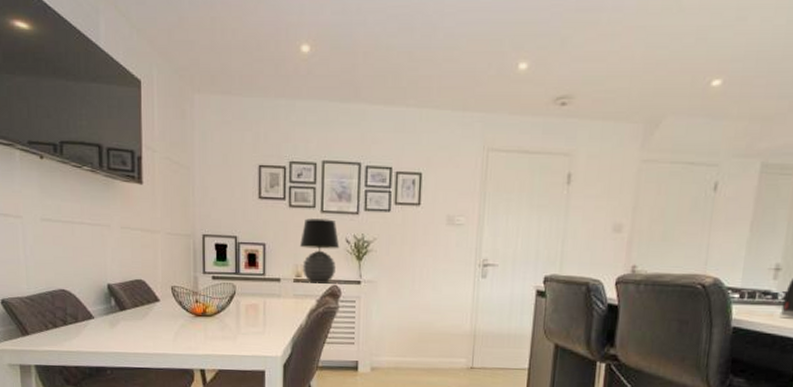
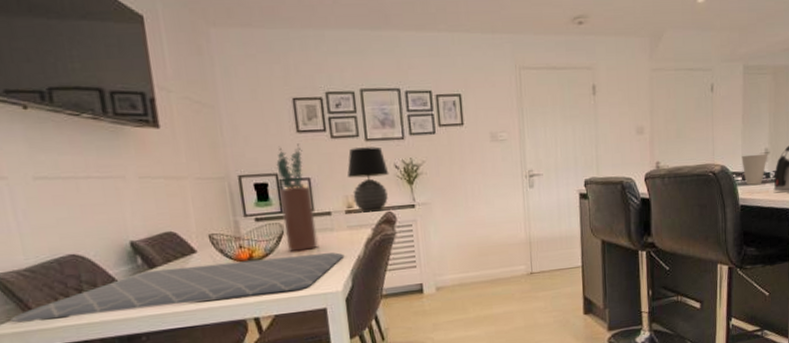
placemat: none [12,312,288,350] -> present [10,252,345,323]
vase: none [235,209,265,314] -> present [276,143,318,252]
cup: none [742,269,779,306] -> present [741,154,768,185]

